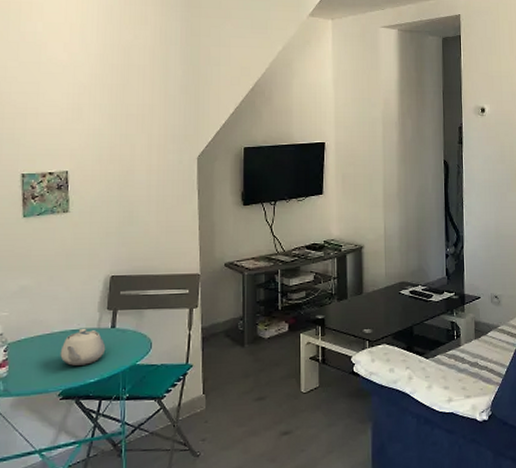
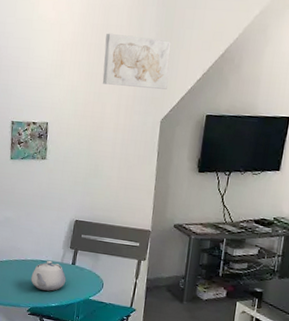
wall art: none [128,73,201,126] -> present [102,33,172,89]

